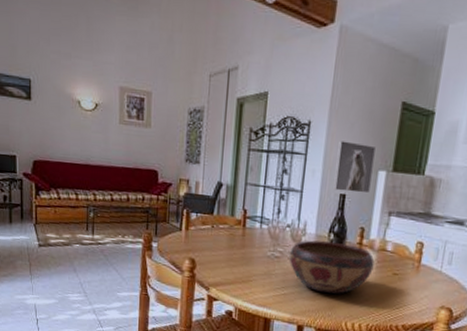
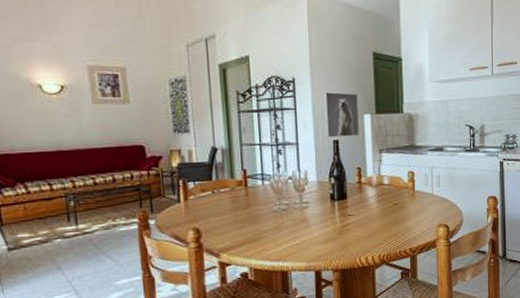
decorative bowl: present [289,240,375,294] -> none [295,185,375,235]

